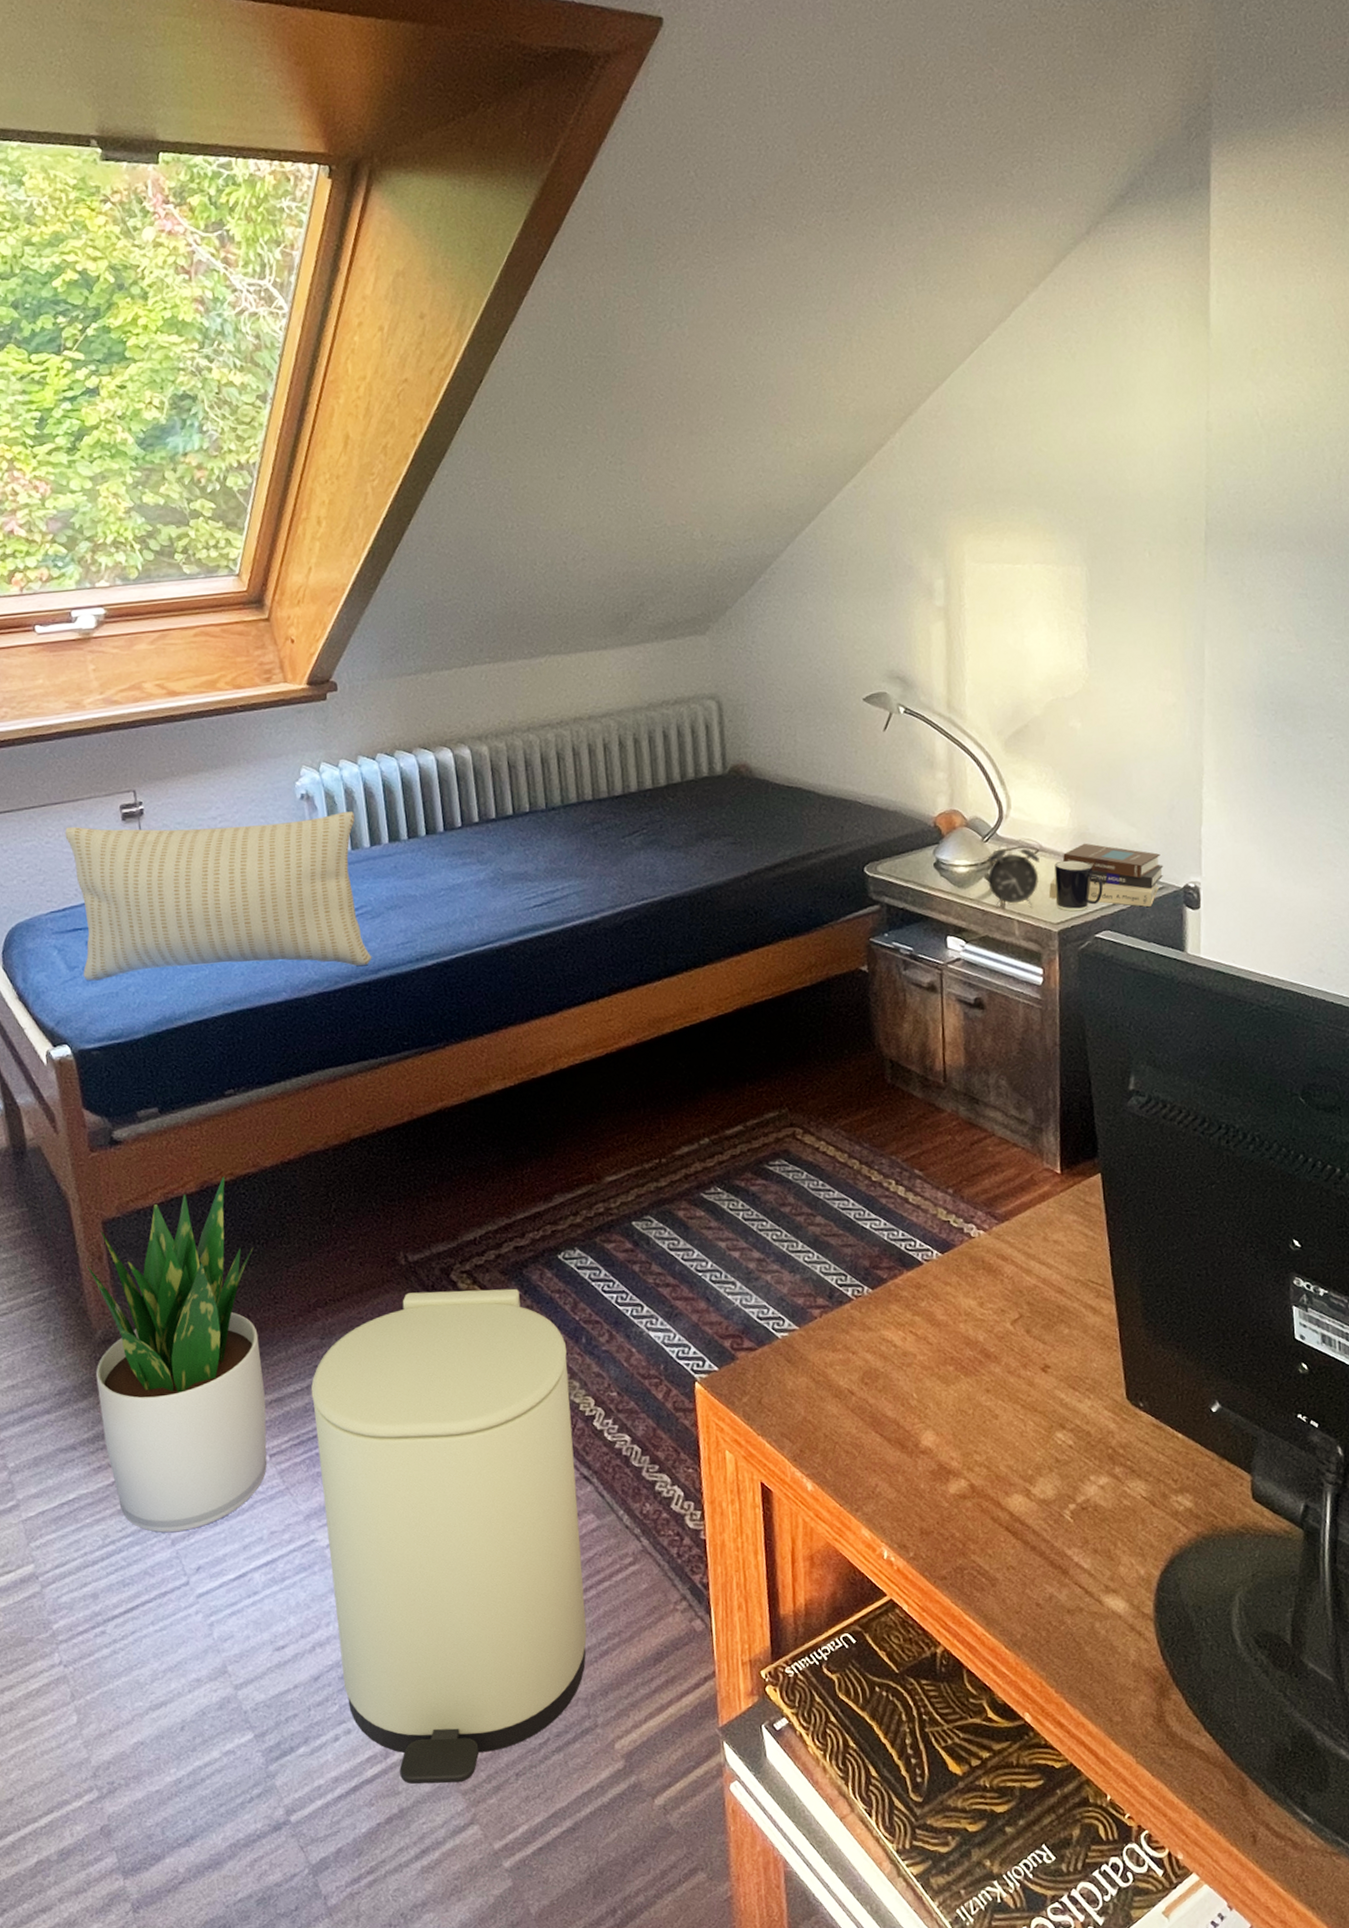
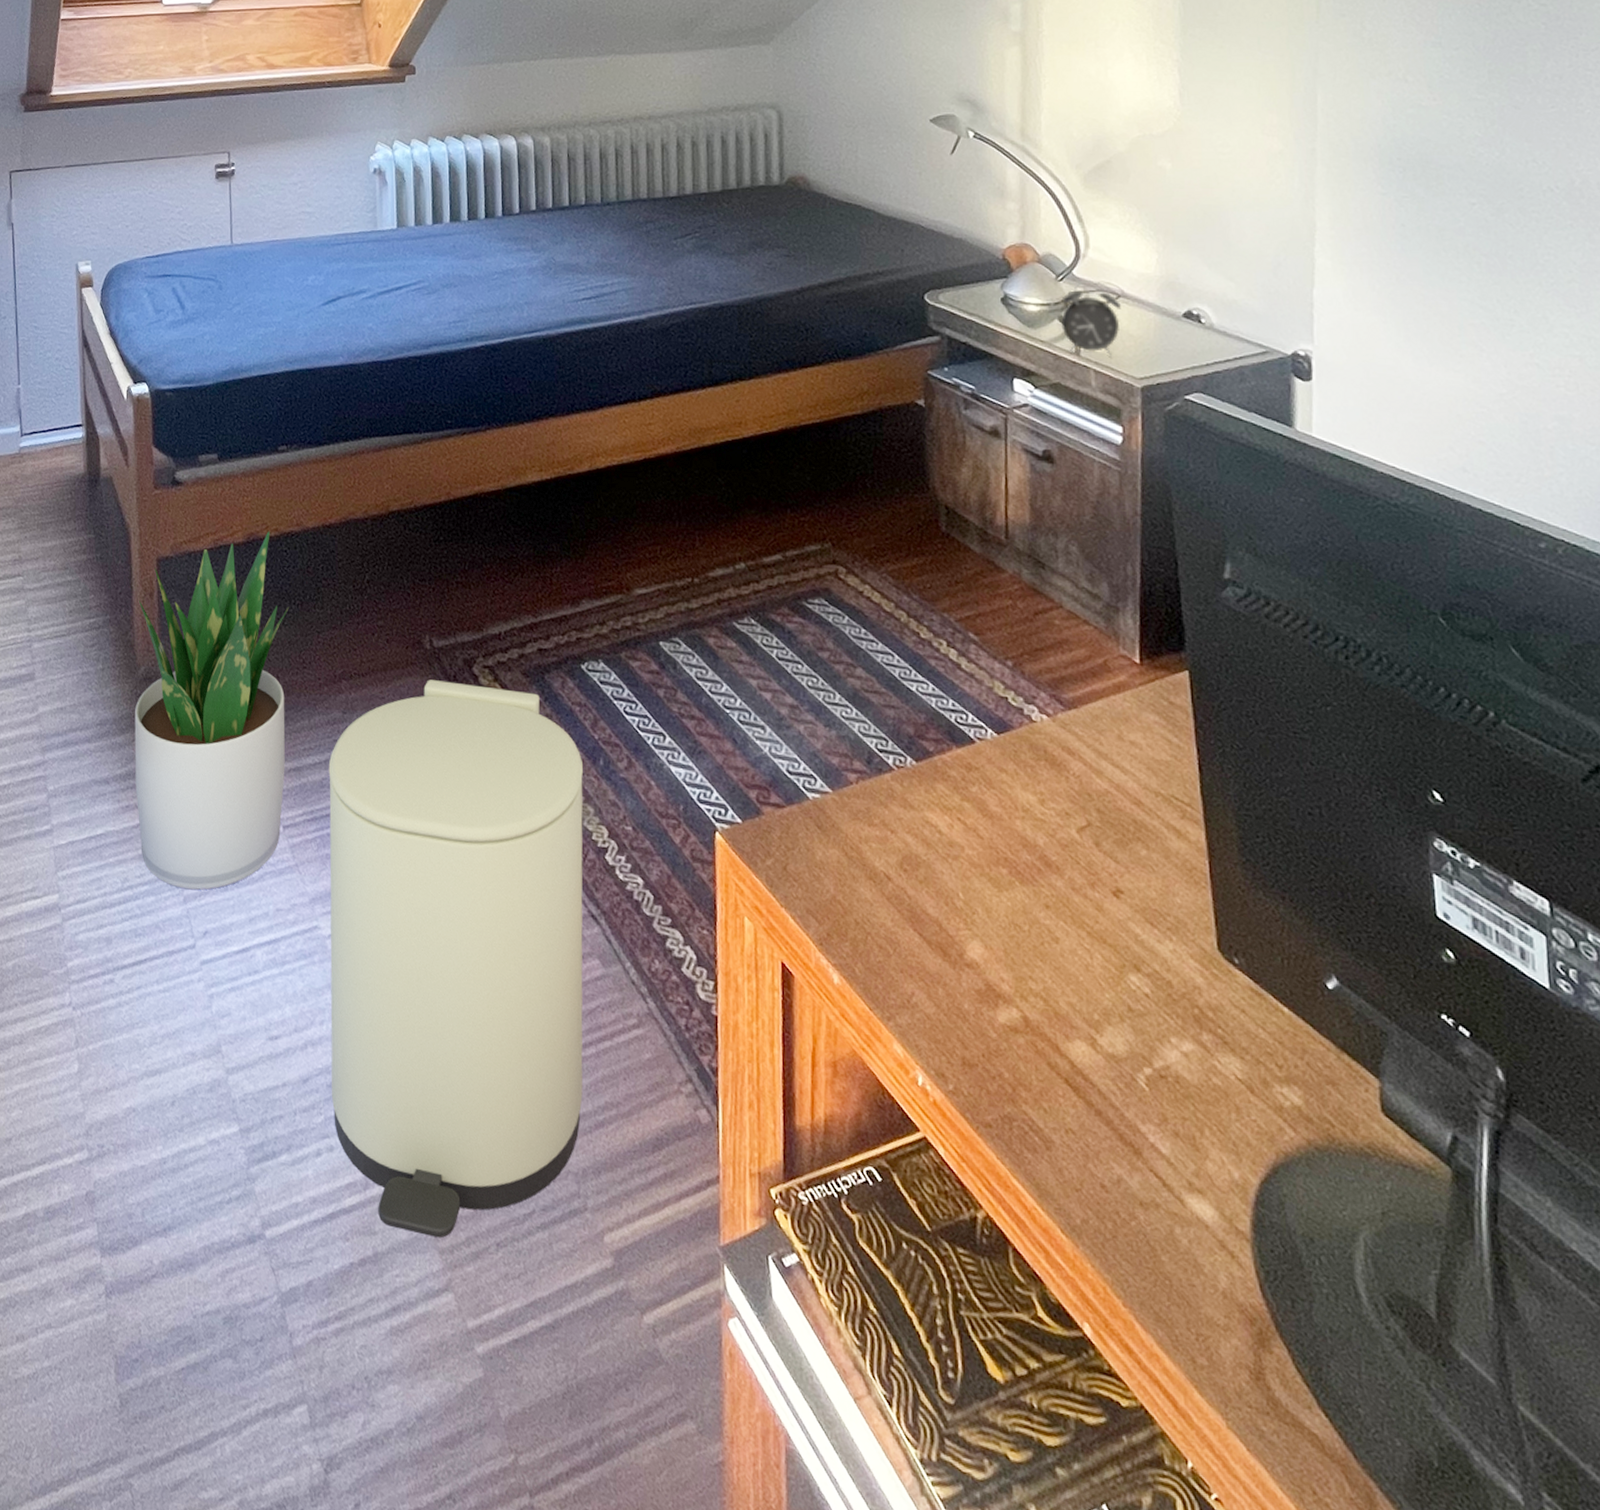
pillow: present [64,811,372,981] -> none [166,180,425,339]
books: present [1049,843,1164,908] -> none [1131,293,1268,373]
mug: present [1054,860,1104,912] -> none [1138,310,1196,368]

